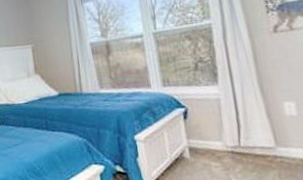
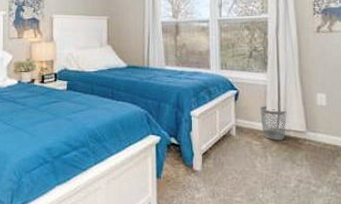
wastebasket: none [215,122,250,160] -> present [260,106,287,140]

